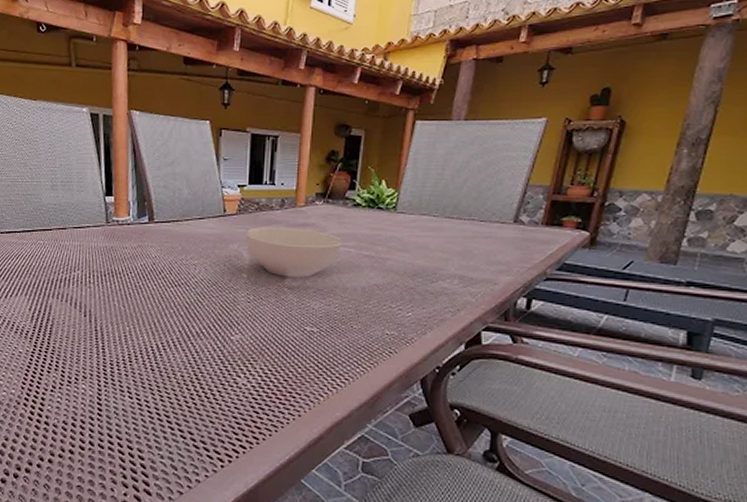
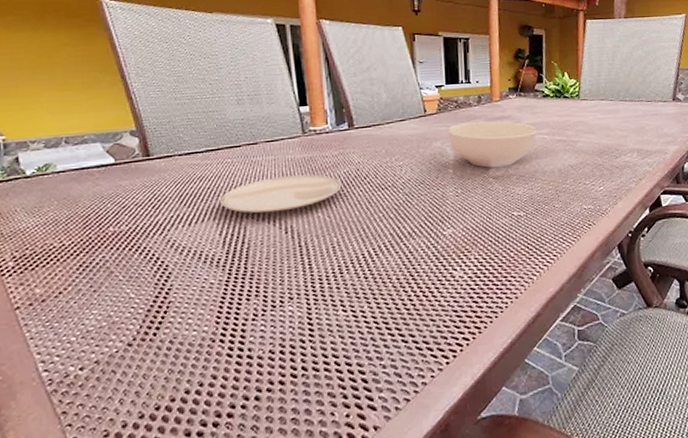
plate: none [32,262,138,296] -> present [221,174,342,213]

